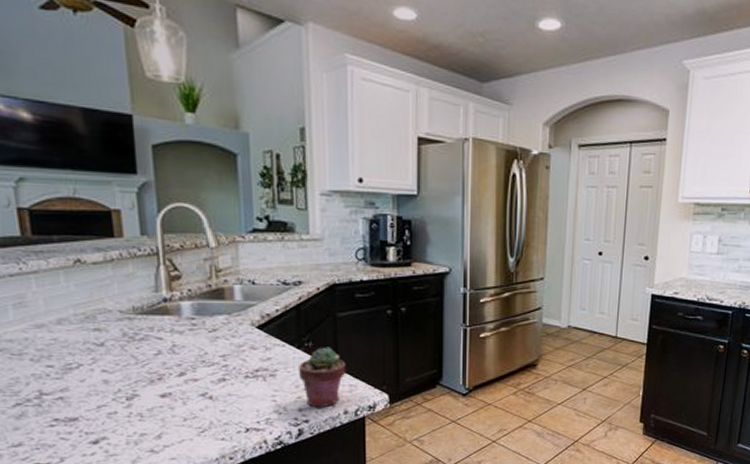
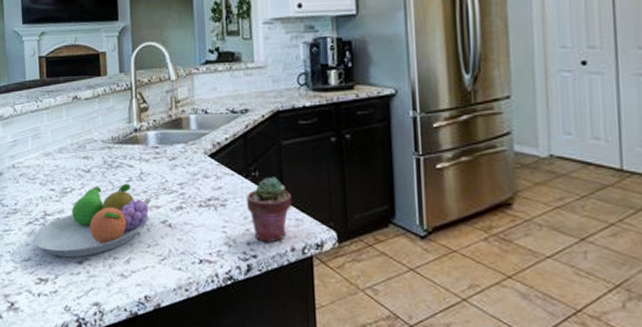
fruit bowl: none [23,356,185,439] -> present [32,183,149,258]

